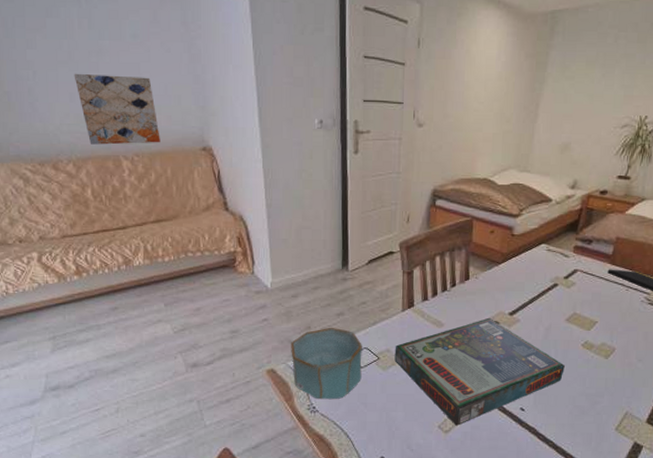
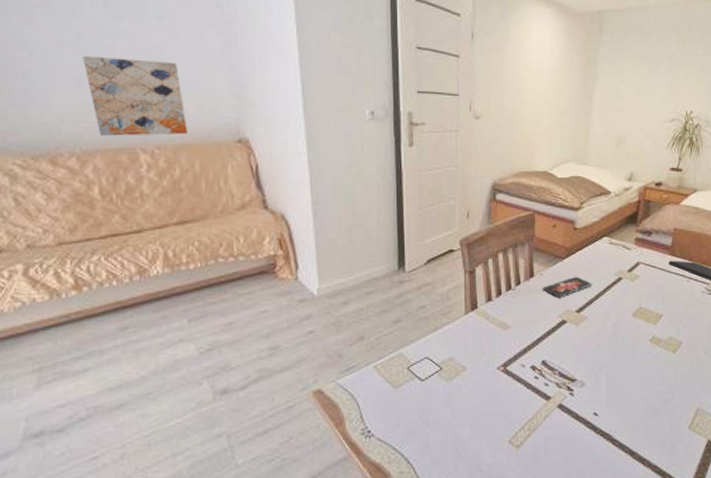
bowl: present [291,327,362,400] -> none [341,336,423,421]
board game: present [394,317,565,426] -> none [458,316,635,439]
smartphone: none [477,280,527,301] -> present [543,276,592,298]

